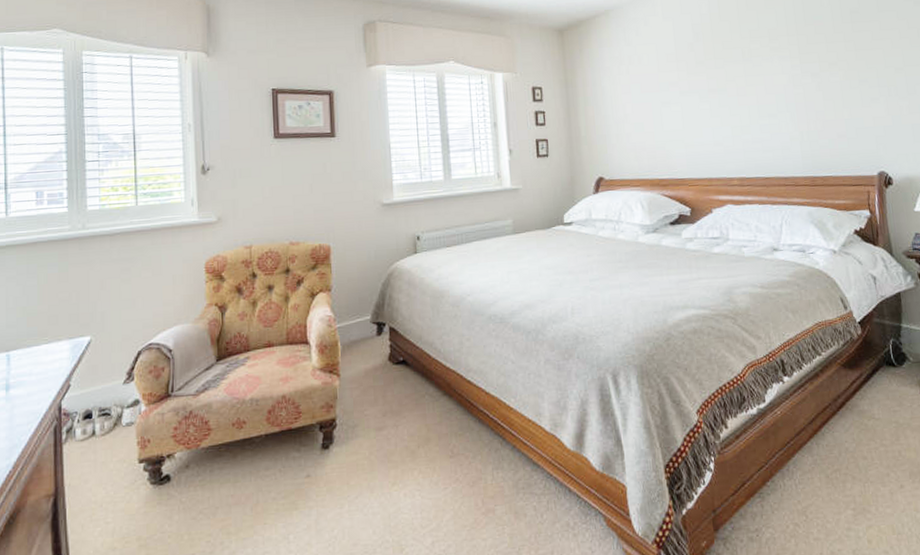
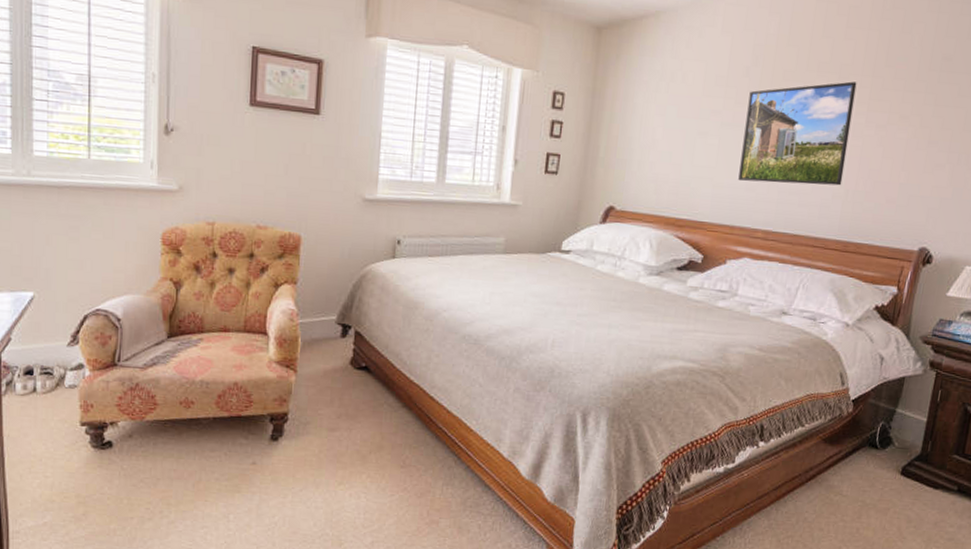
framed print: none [698,41,796,137] -> present [738,81,857,186]

